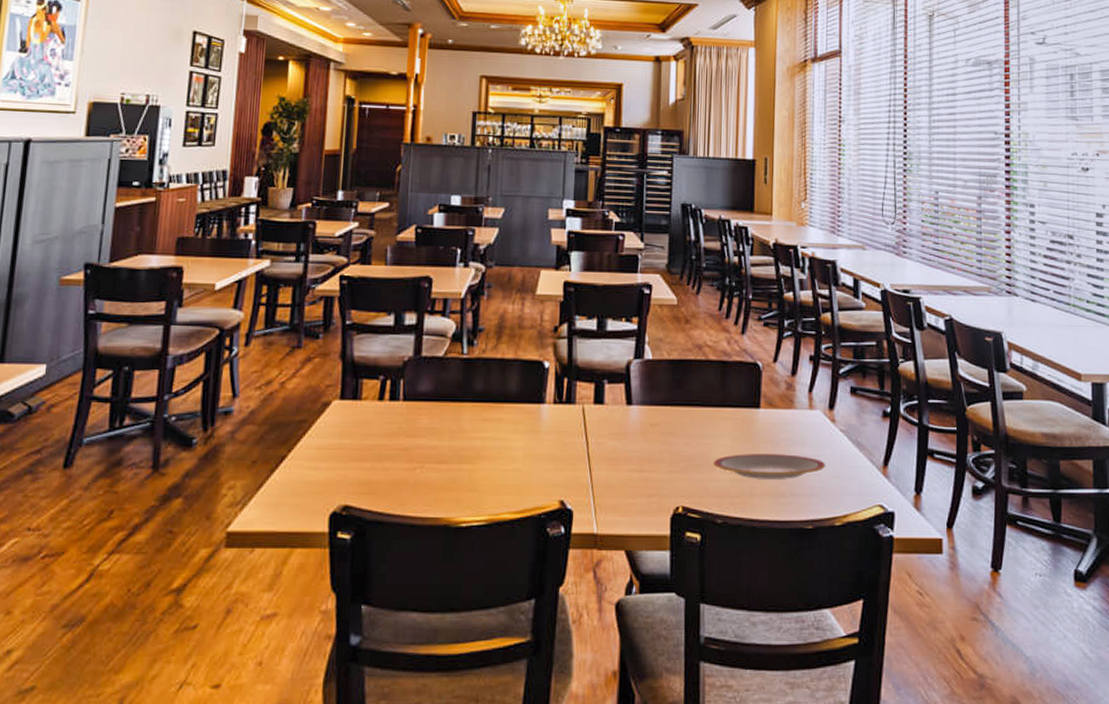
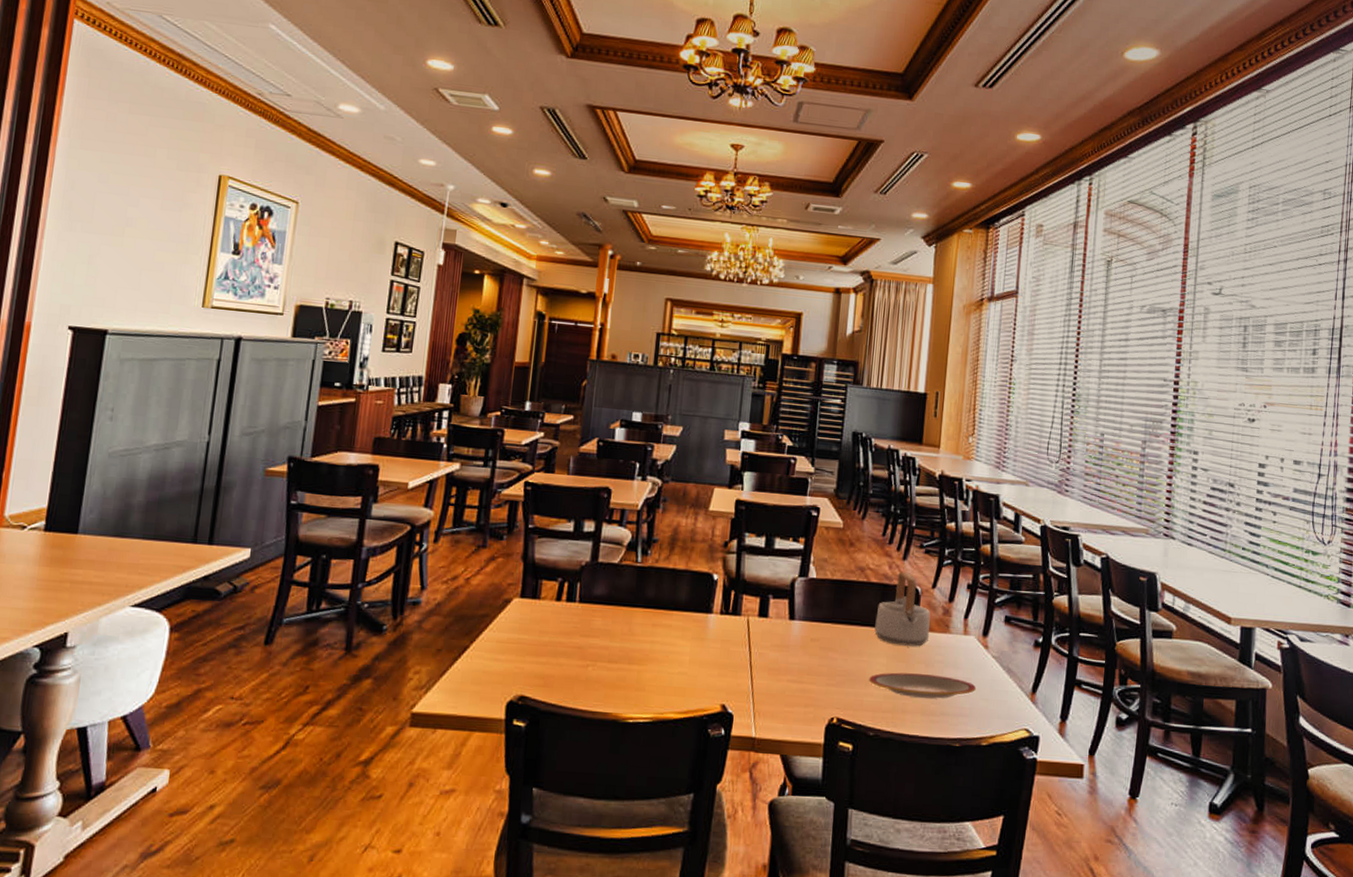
teapot: none [716,348,774,425] -> present [874,572,931,647]

